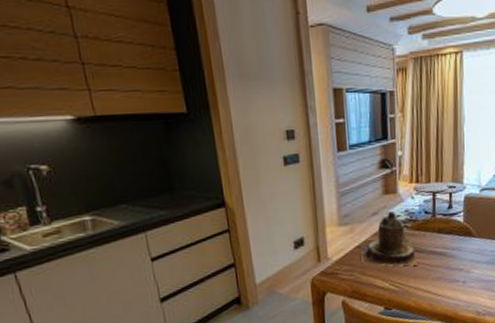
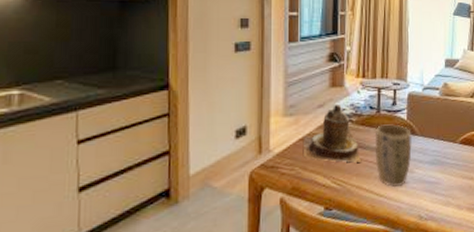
plant pot: none [431,227,469,288] -> present [375,124,412,188]

